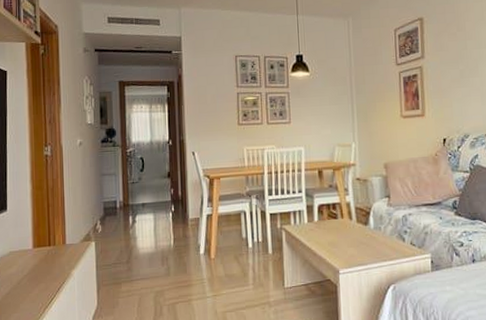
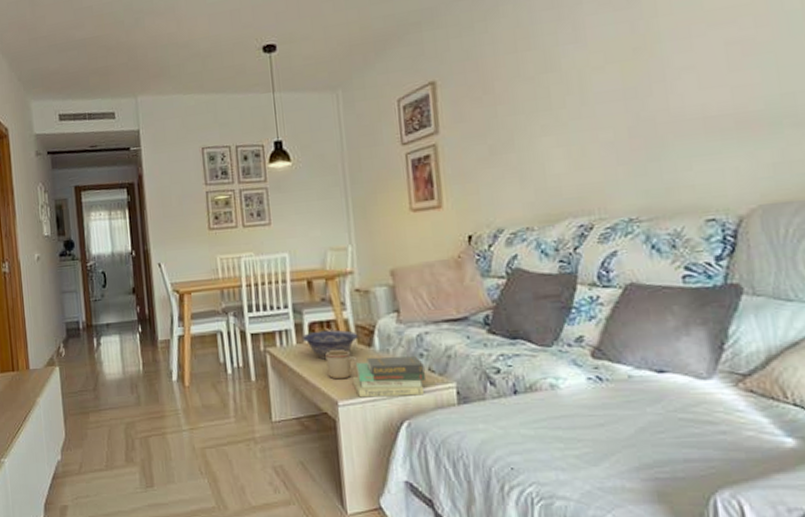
decorative bowl: none [312,211,357,236] -> present [302,329,358,360]
mug: none [331,227,356,252] -> present [325,350,358,380]
books: none [351,233,409,267] -> present [352,356,427,398]

